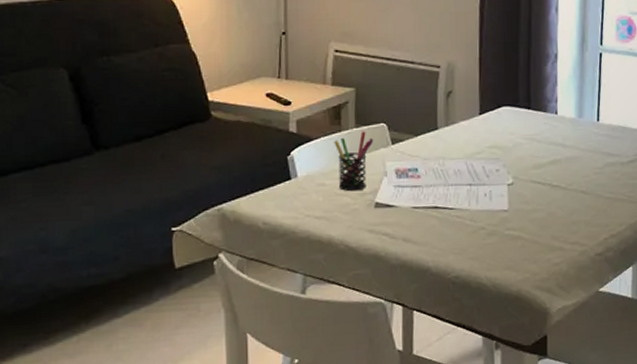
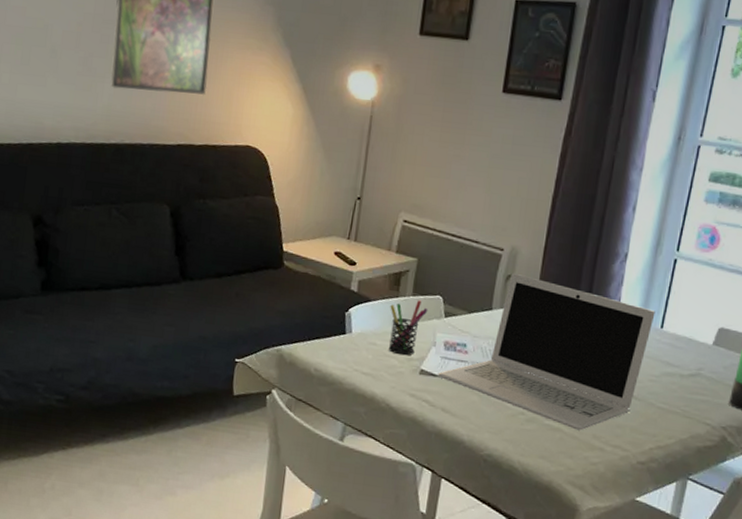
laptop: none [393,88,591,235] -> present [437,272,656,431]

